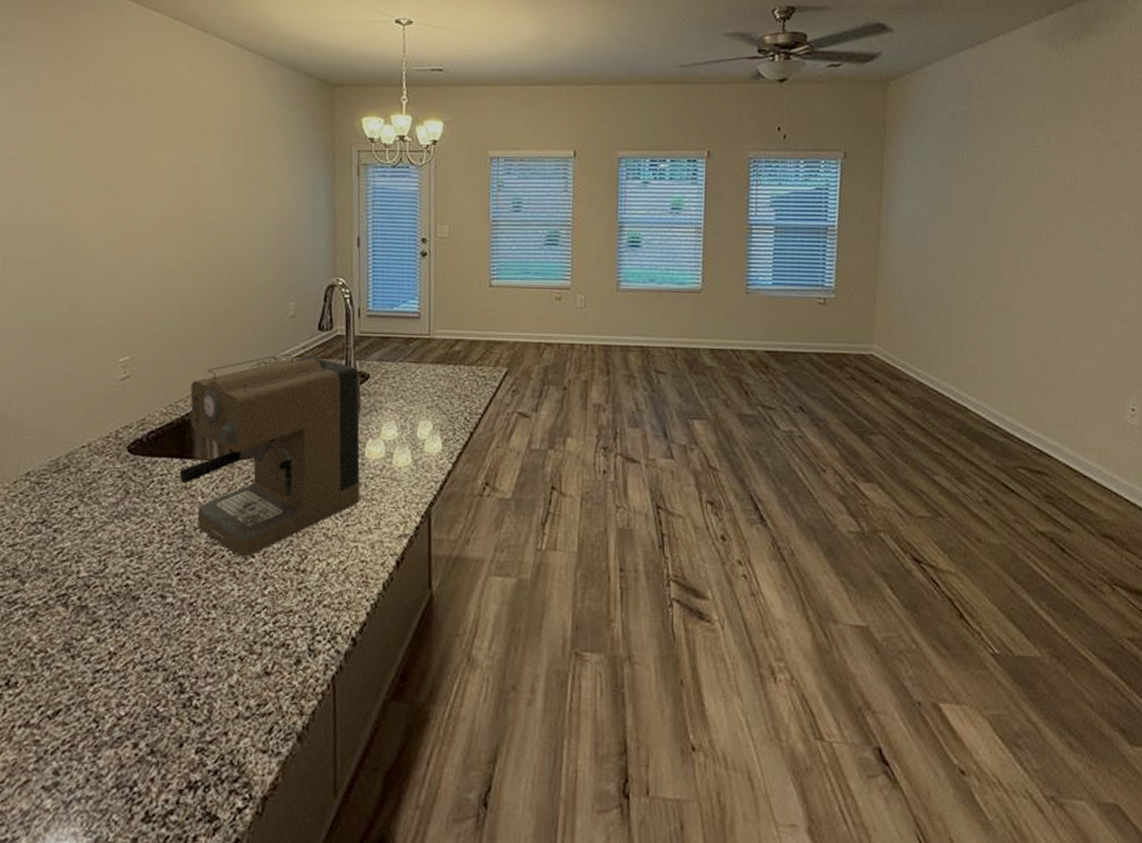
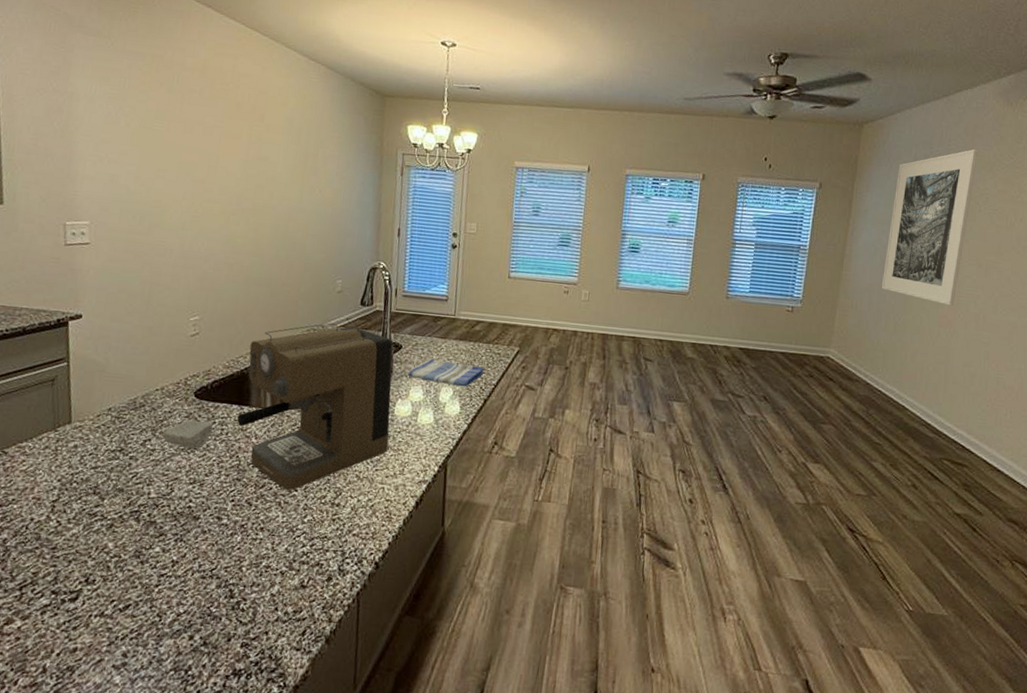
soap bar: none [92,480,152,515] -> present [163,419,213,449]
dish towel: none [377,387,468,419] -> present [407,358,485,387]
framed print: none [926,101,1024,285] -> present [881,148,978,306]

